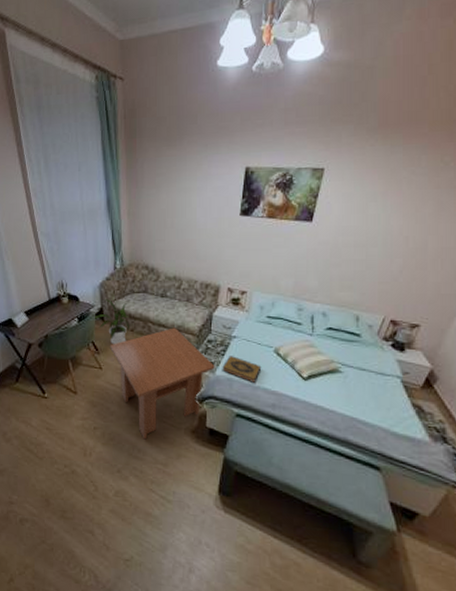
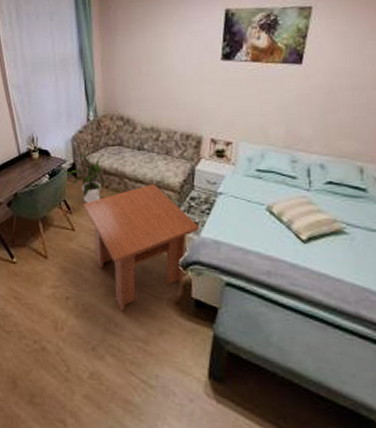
hardback book: present [222,356,262,384] -> none [207,215,253,247]

